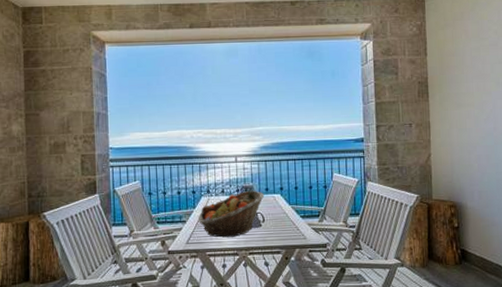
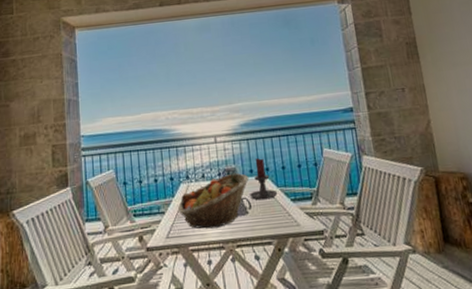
candle holder: none [264,178,289,215] -> present [250,158,278,200]

